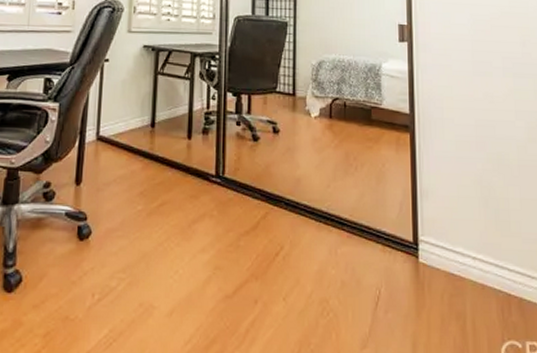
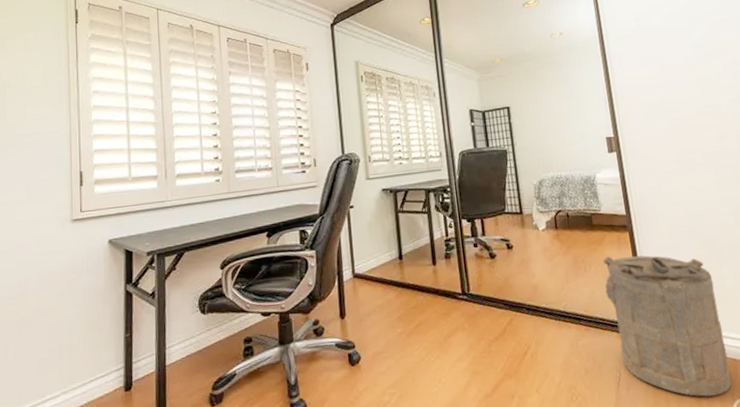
laundry hamper: none [375,158,503,333] -> present [603,255,731,397]

